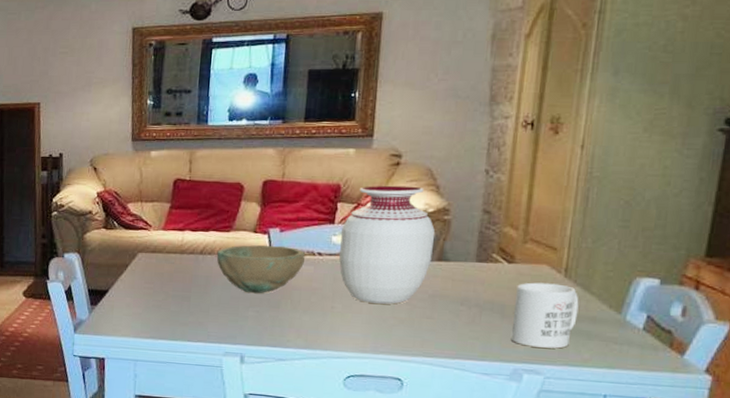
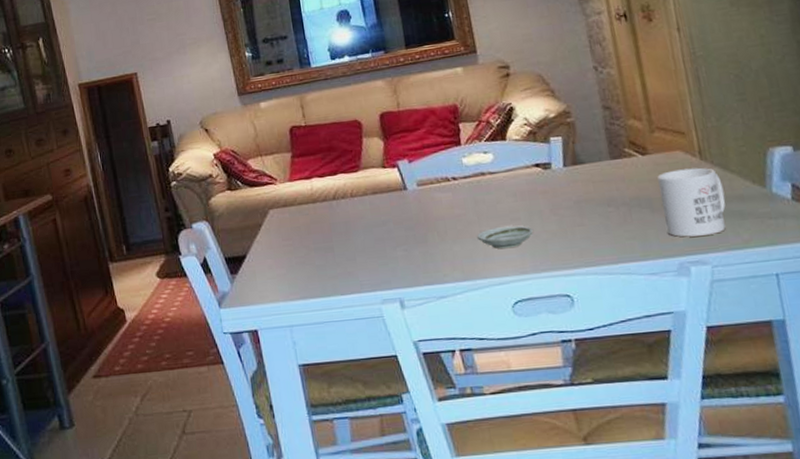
bowl: present [216,245,306,294] -> none [349,176,441,233]
saucer: none [328,306,382,328] -> present [477,225,533,250]
vase: present [339,185,435,304] -> none [469,94,567,221]

